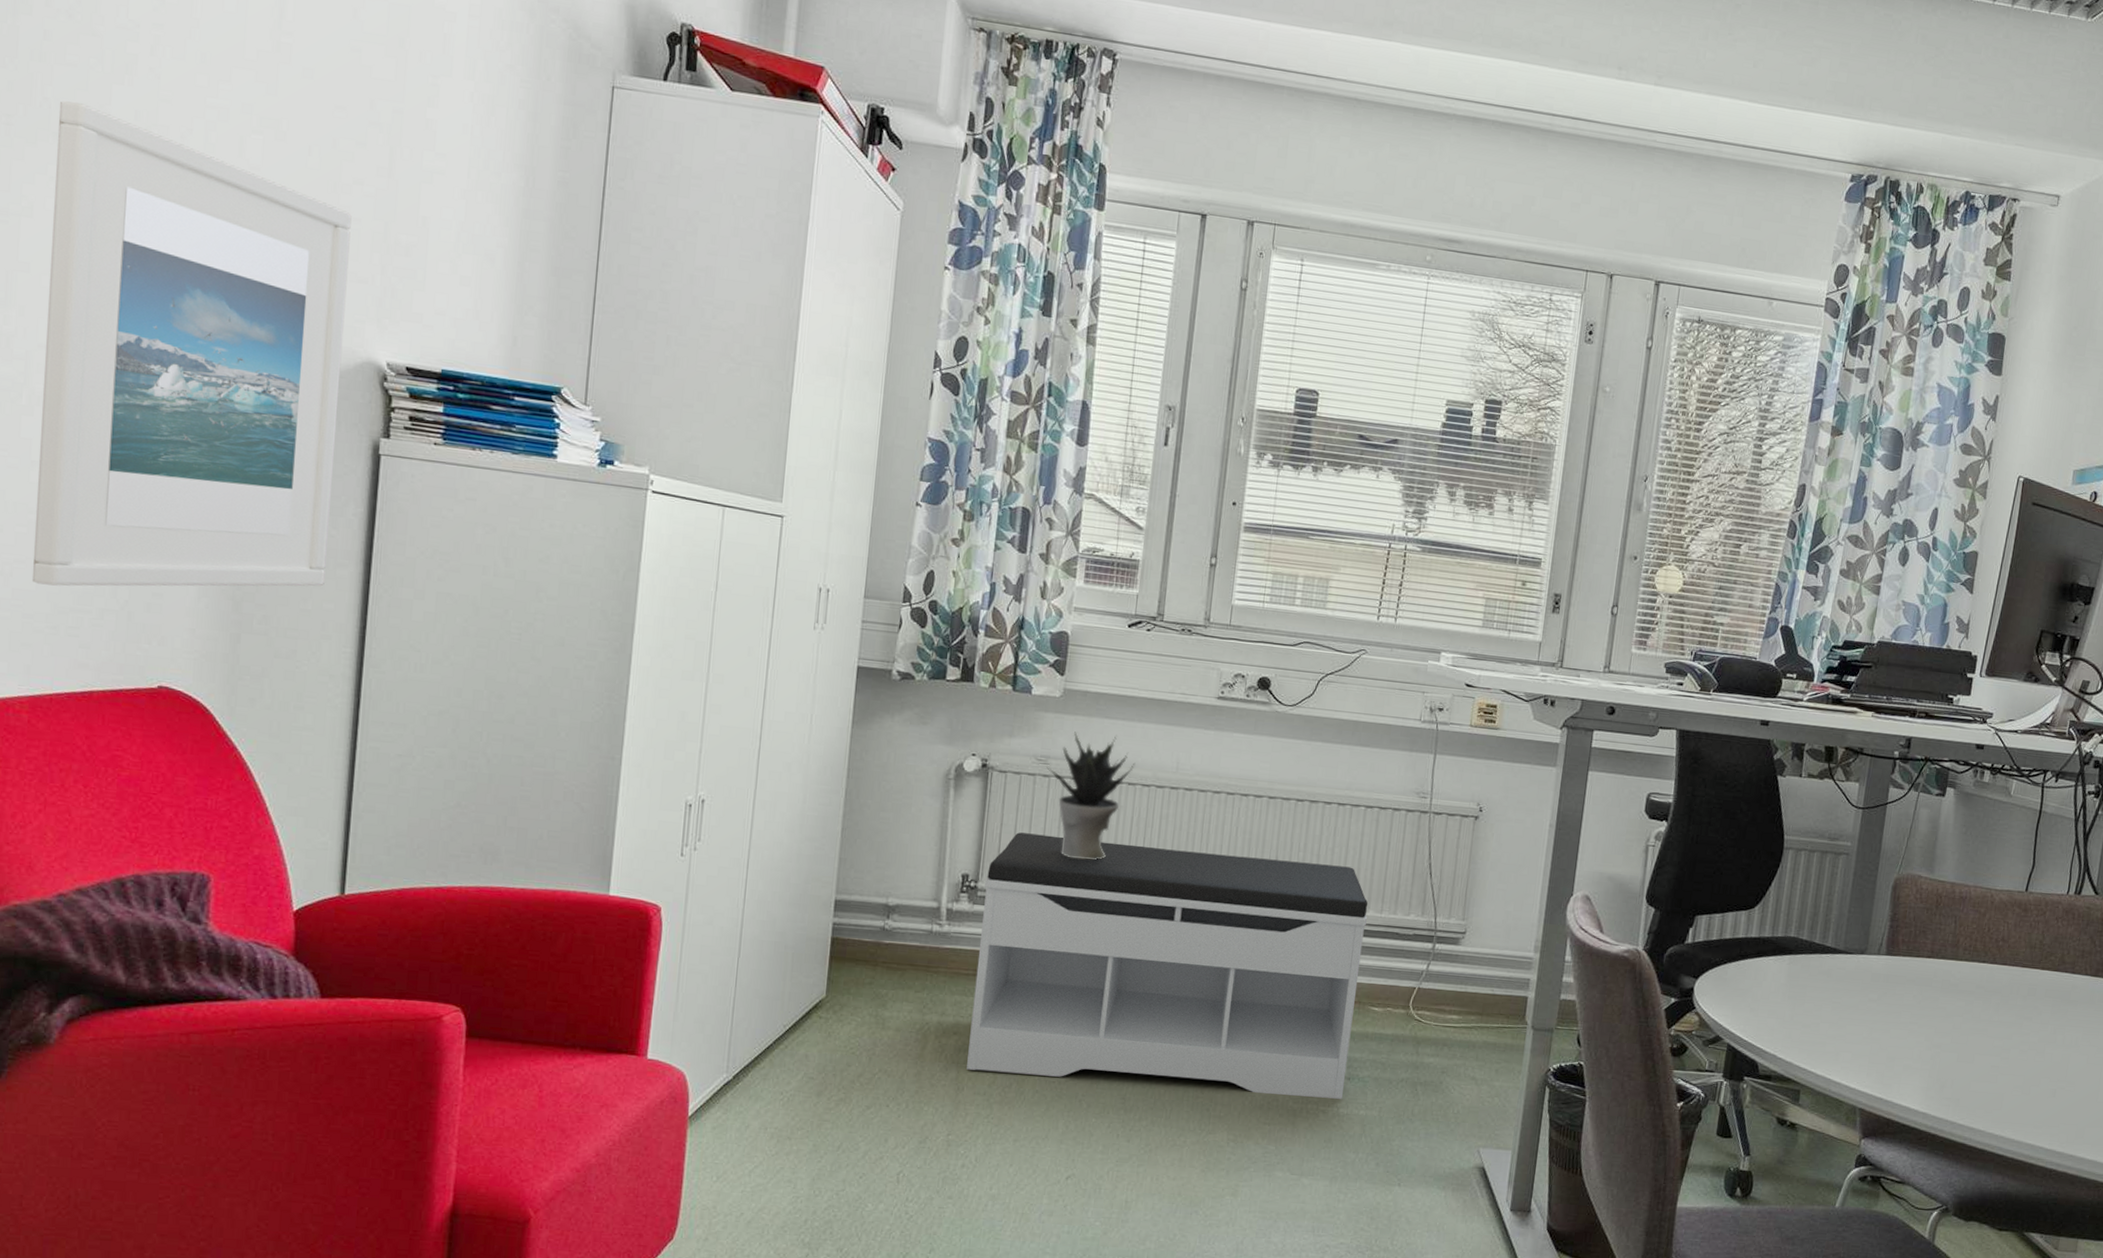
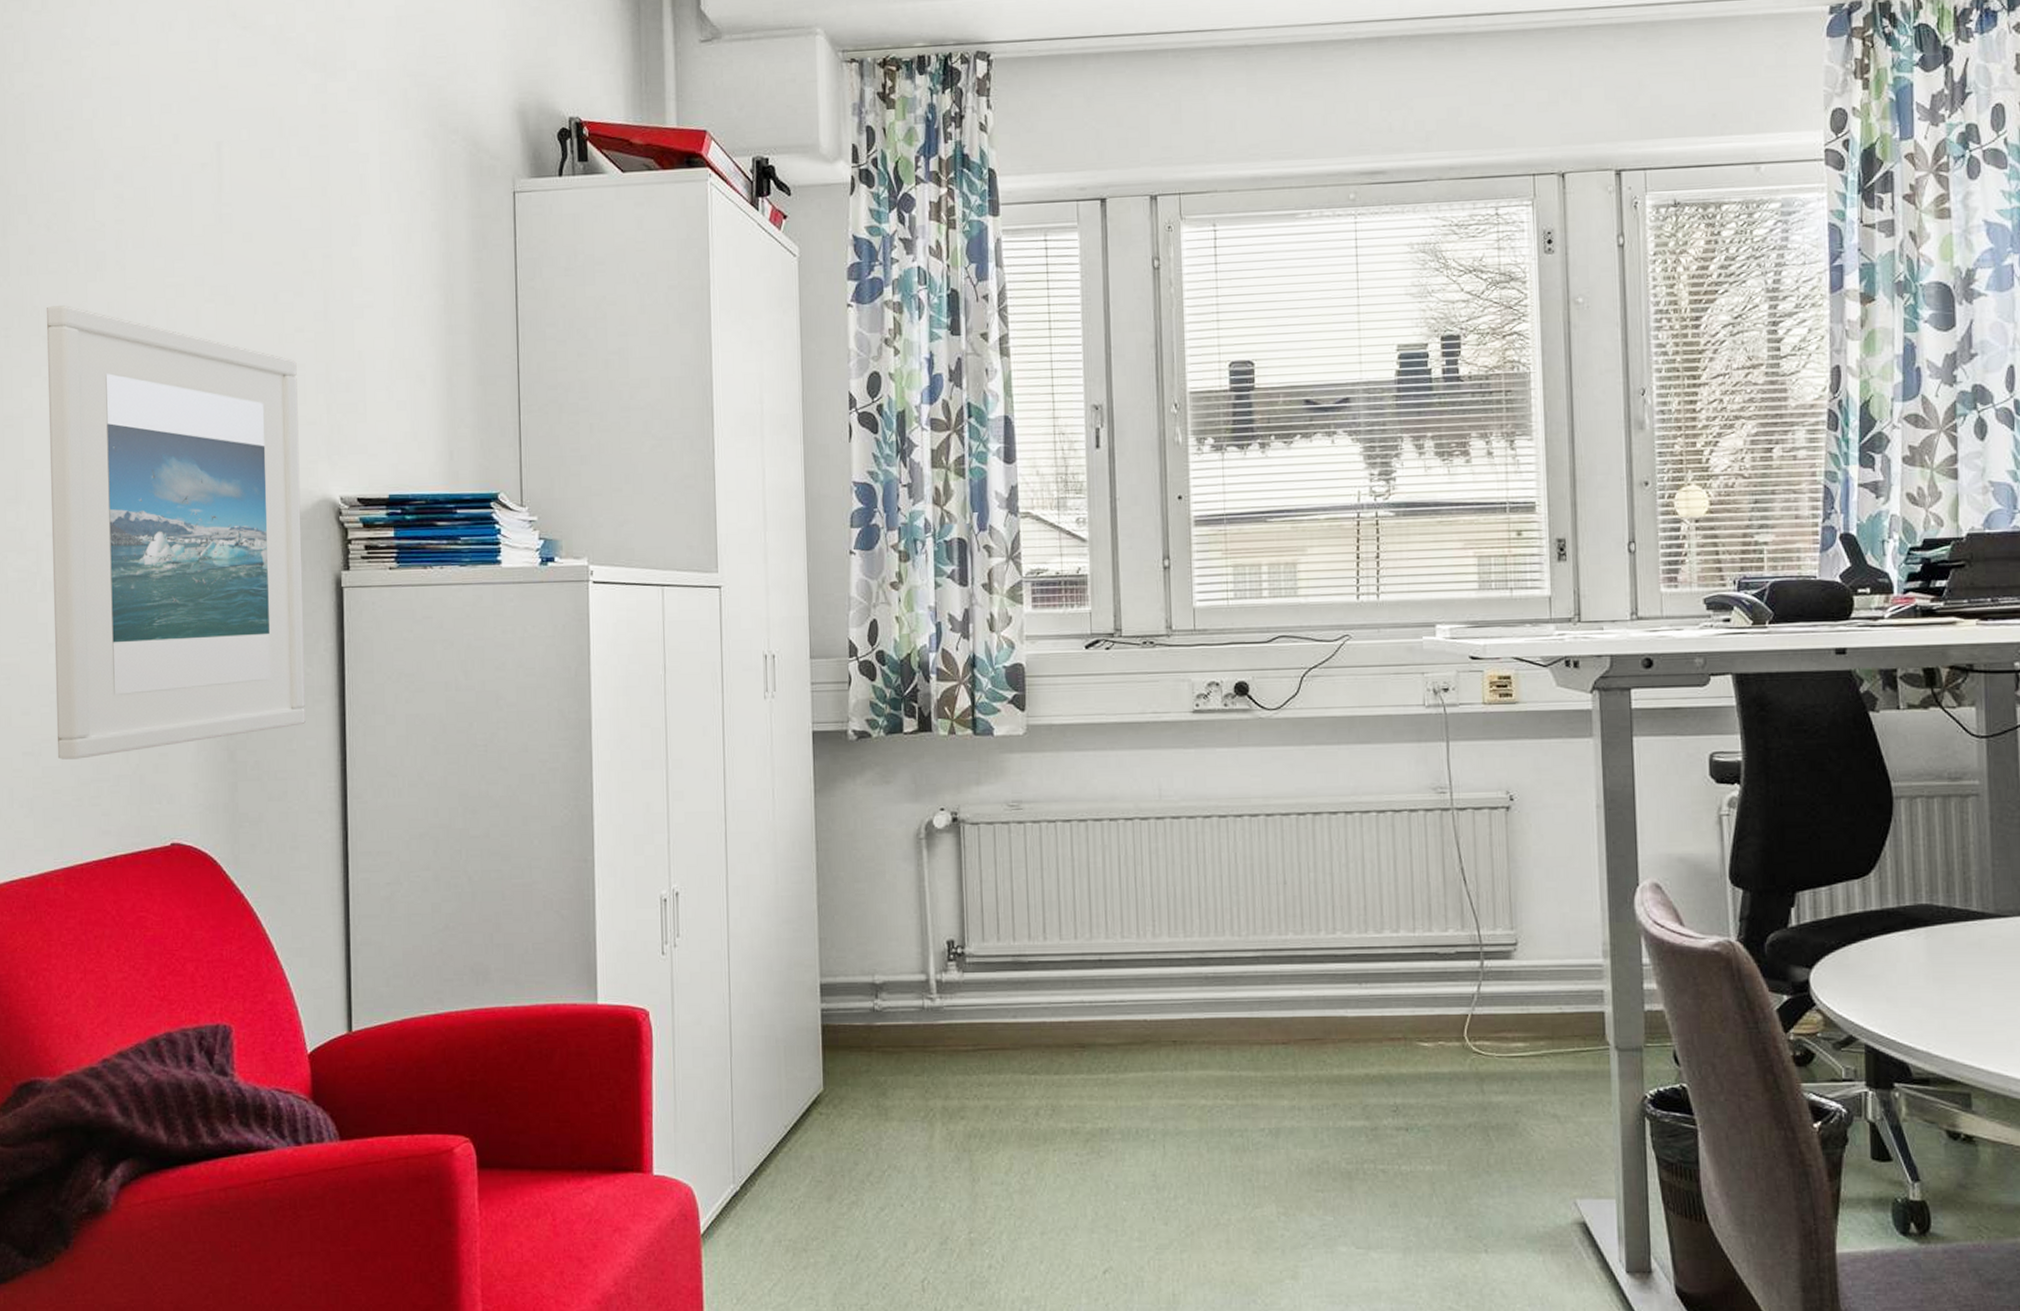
bench: present [967,832,1368,1099] -> none [971,883,1403,1157]
potted plant: present [1047,731,1136,860] -> none [1020,767,1114,910]

